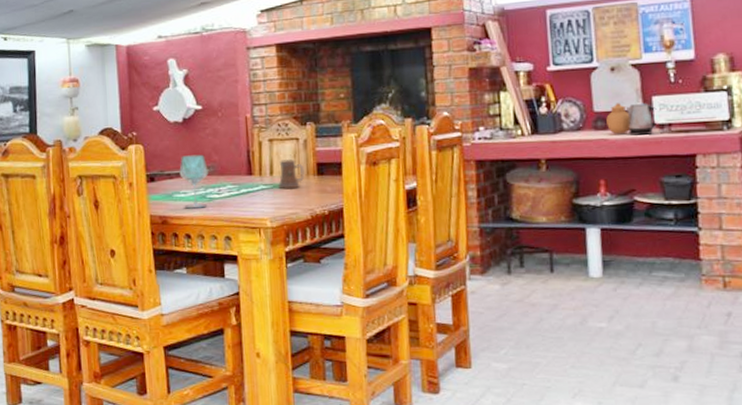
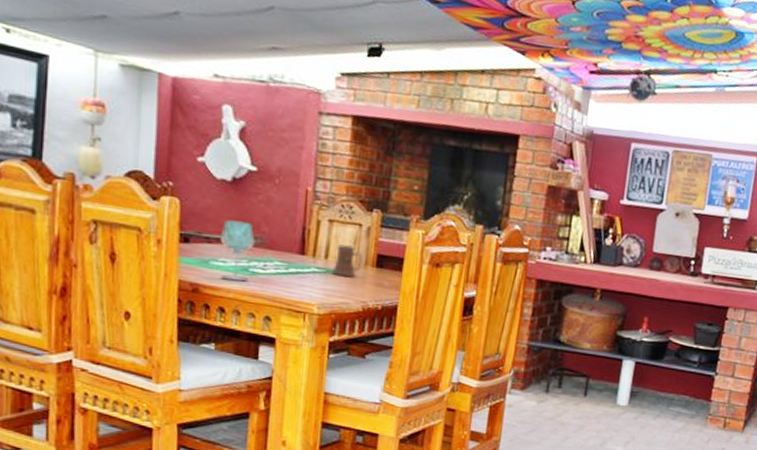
jar: present [606,103,630,135] -> none [661,247,683,278]
kettle: present [626,102,658,136] -> none [678,250,706,282]

